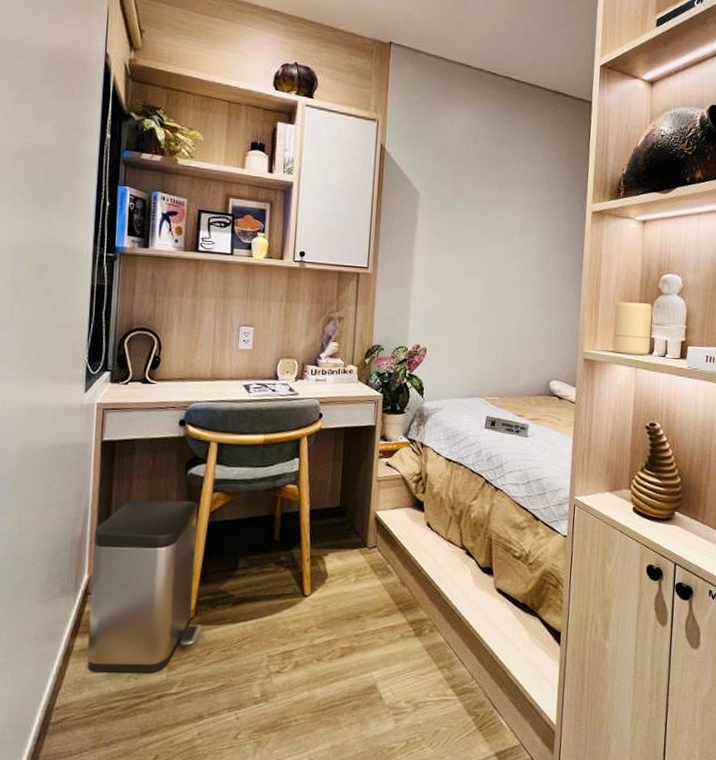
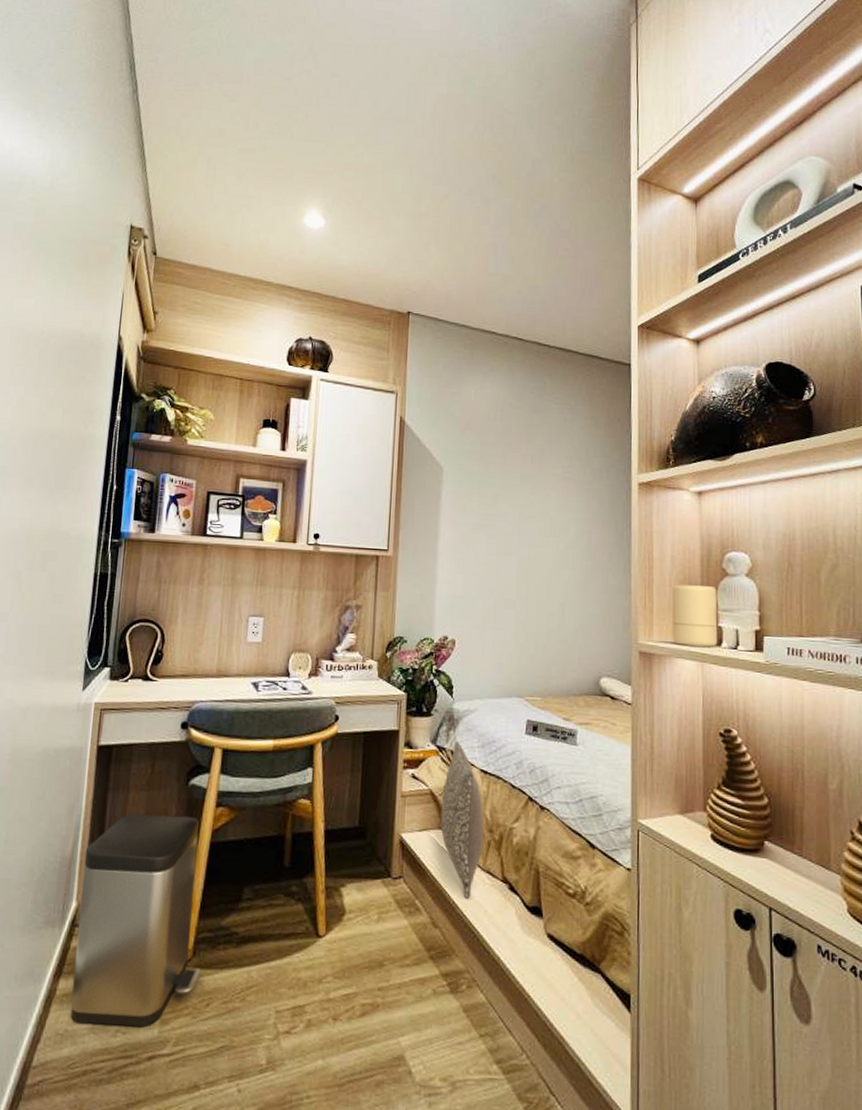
pillow: none [410,434,447,562] -> present [440,741,484,899]

